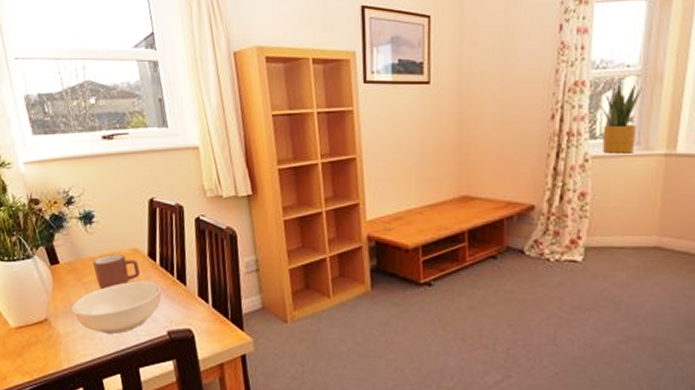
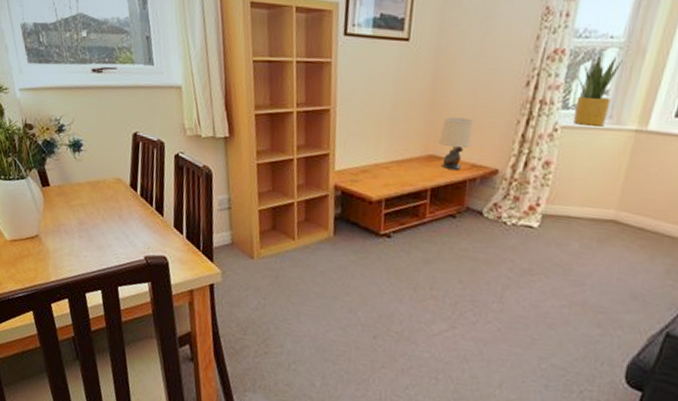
bowl: present [71,281,162,334] -> none [60,208,141,254]
mug: present [92,254,140,290] -> none [79,181,122,214]
table lamp: none [470,156,504,209] -> present [438,116,473,170]

